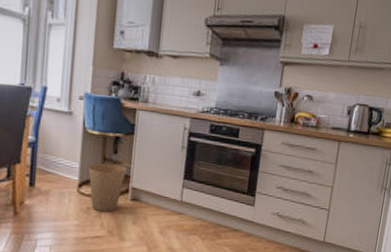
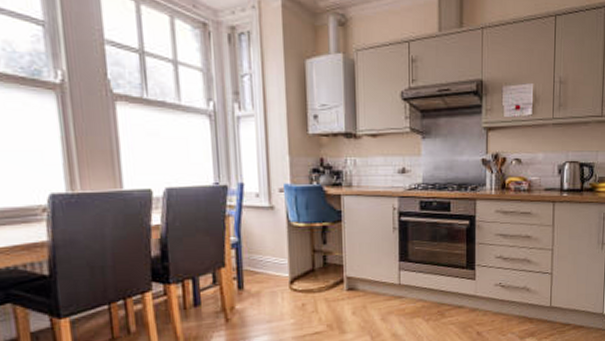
trash can: present [88,162,127,212] -> none [298,254,339,307]

